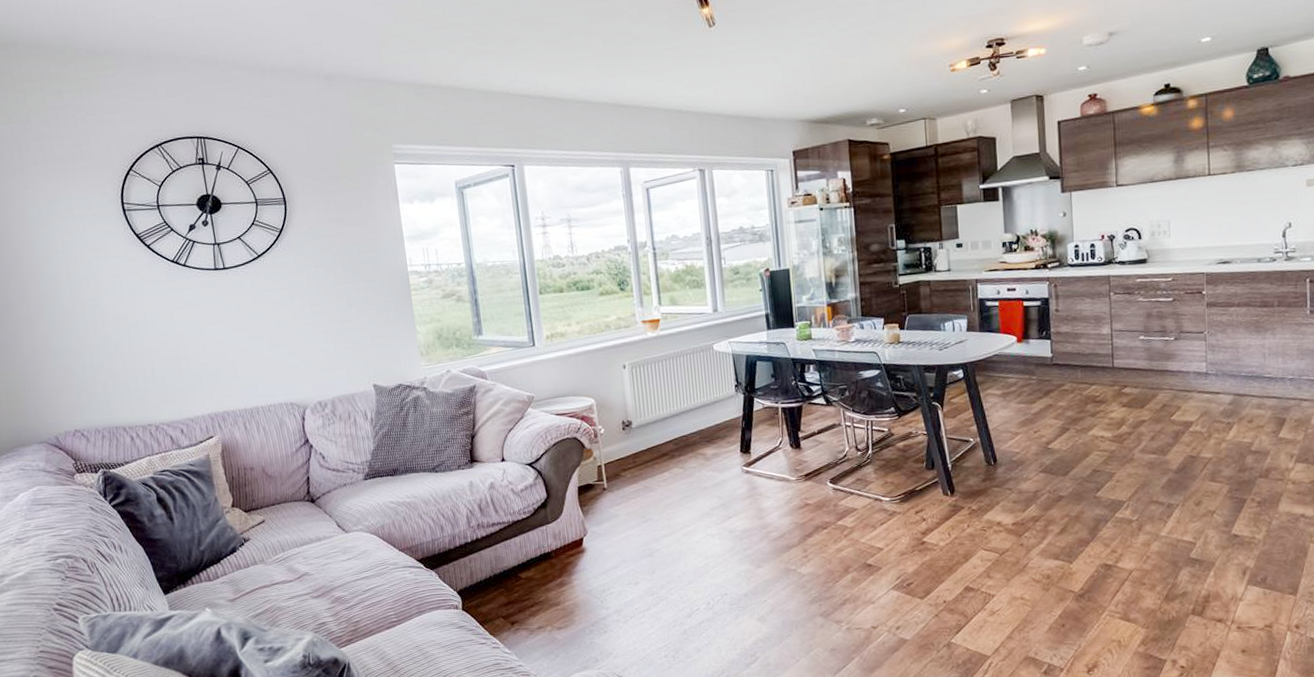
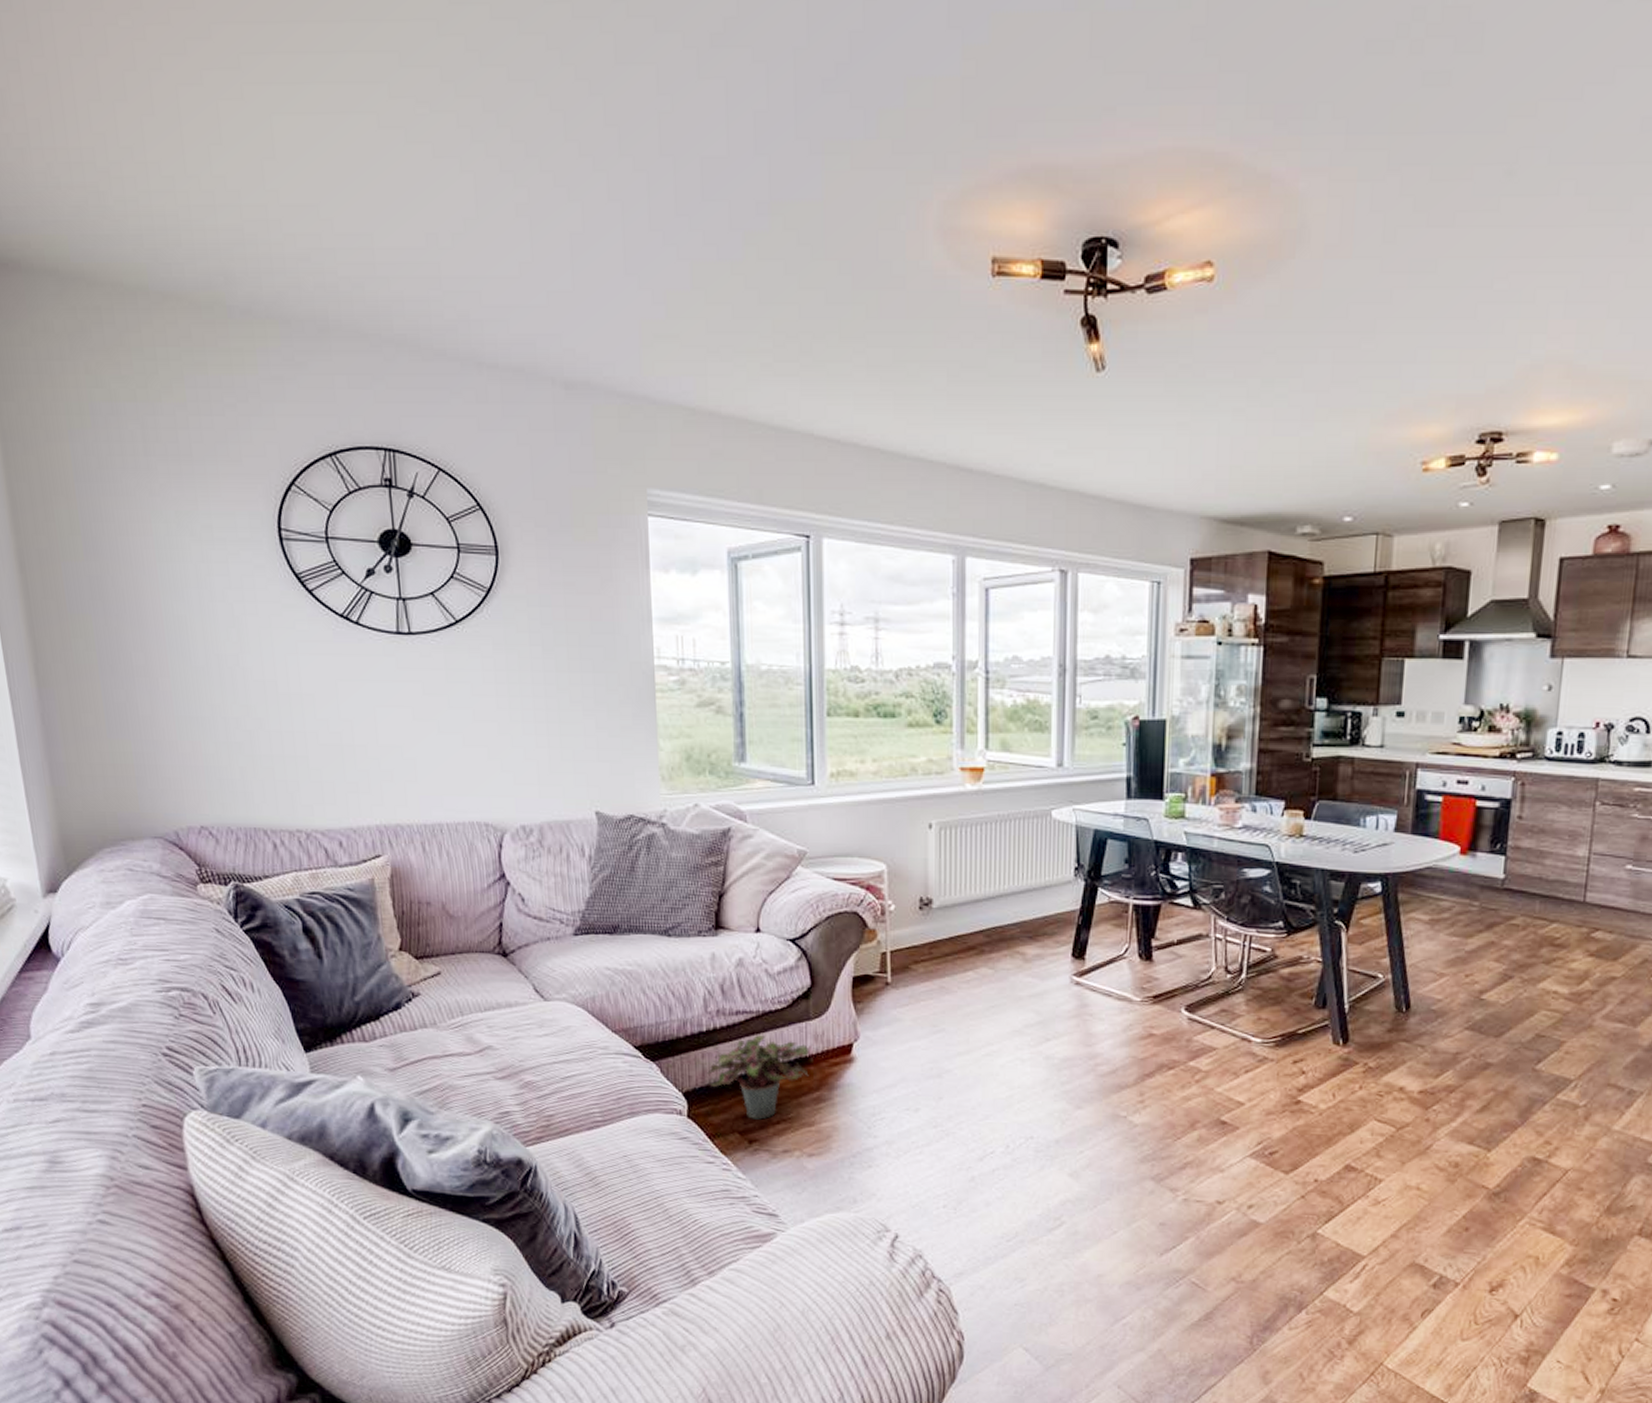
potted plant: none [474,539,552,606] -> present [707,1034,810,1120]

